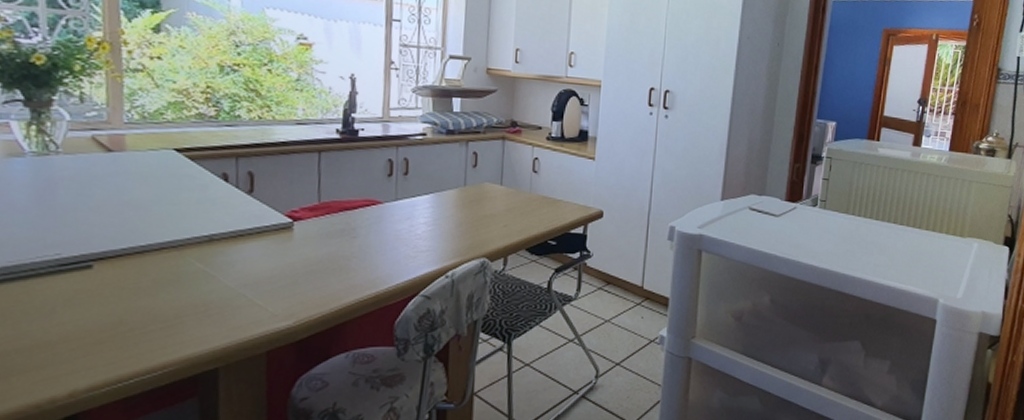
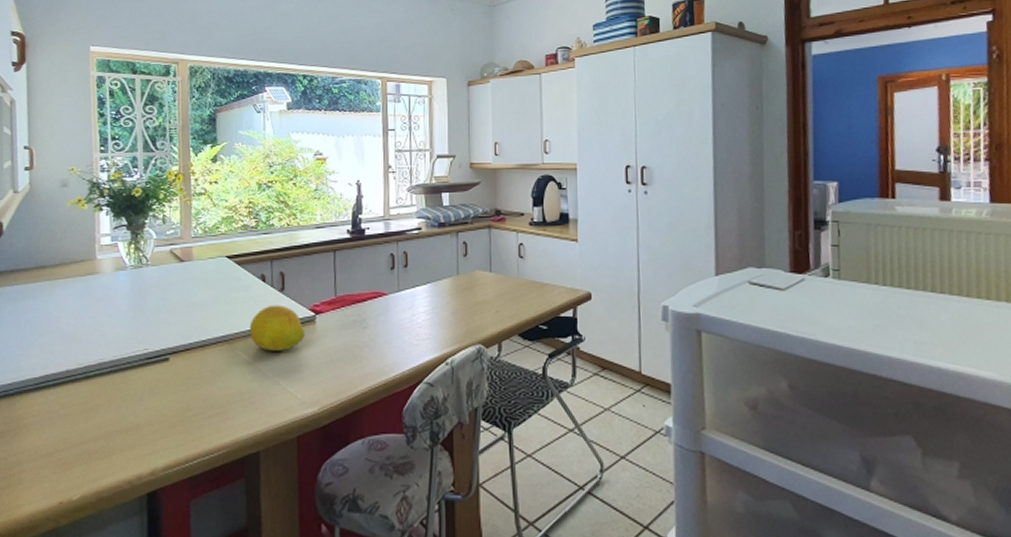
fruit: none [205,208,280,260] -> present [249,305,306,351]

